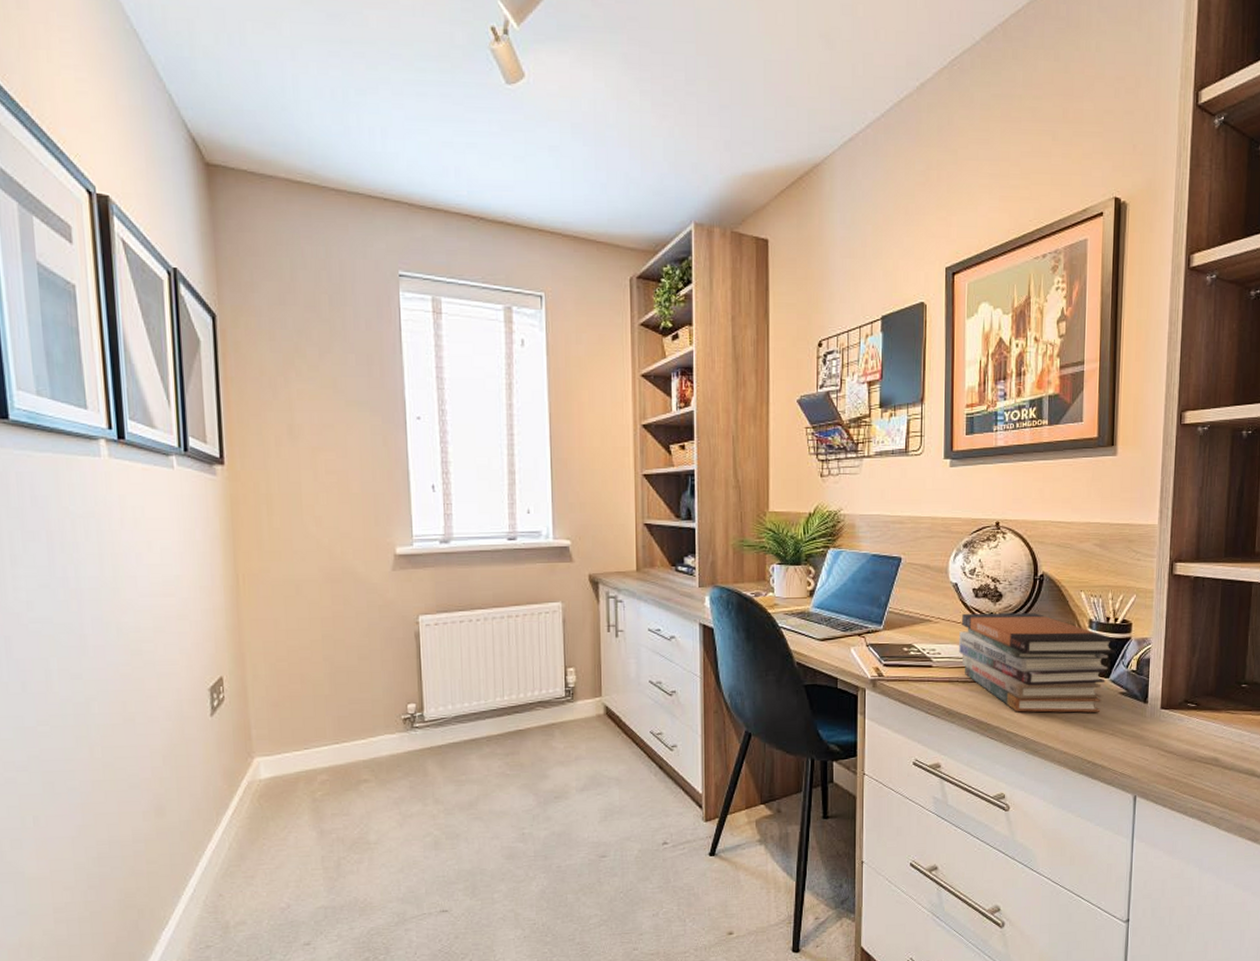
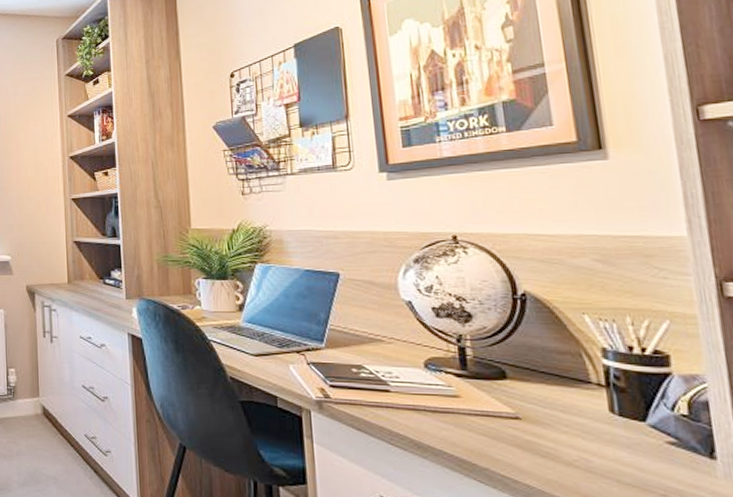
book stack: present [959,613,1116,713] -> none [420,334,651,464]

